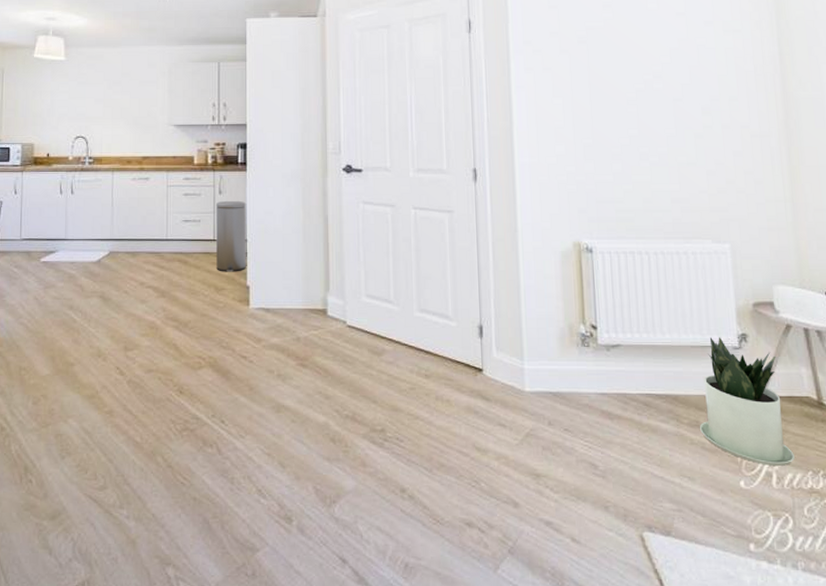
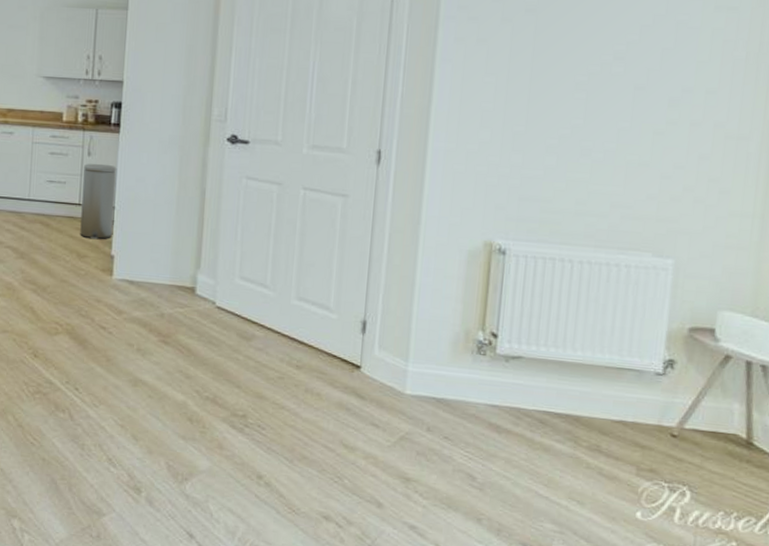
planter: present [699,337,795,467] -> none [599,359,706,503]

